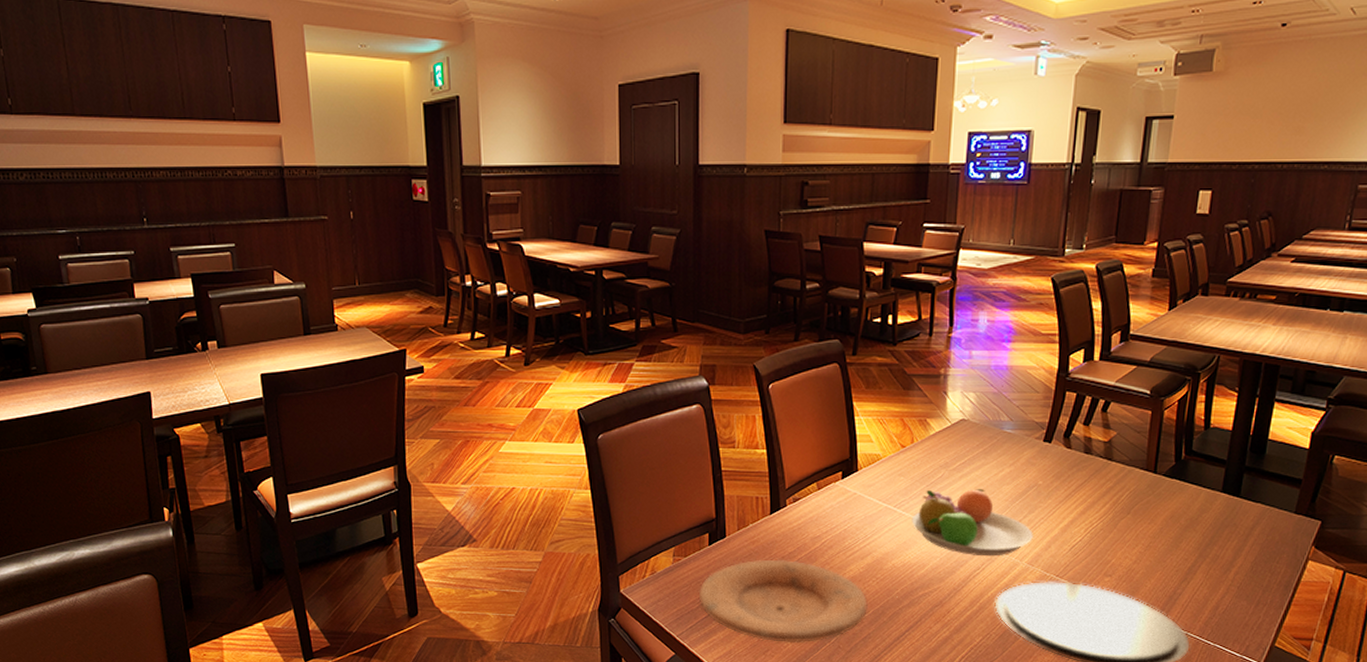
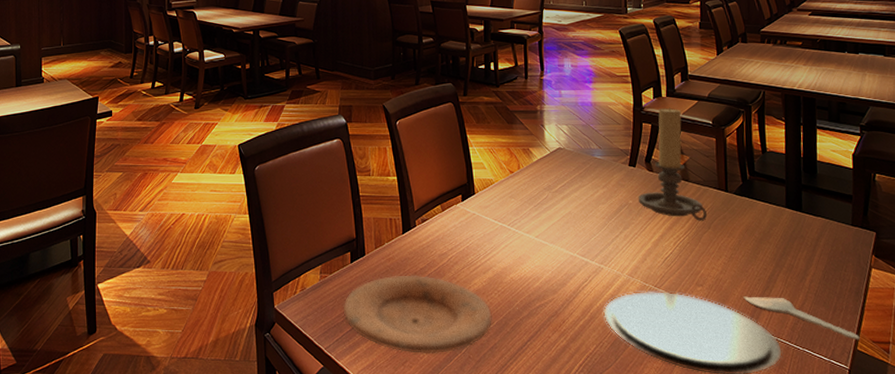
fruit bowl: present [911,489,1033,557] -> none [524,208,630,269]
candle holder: none [1049,373,1128,506] -> present [638,107,707,221]
key: none [1156,588,1281,637] -> present [743,296,860,341]

